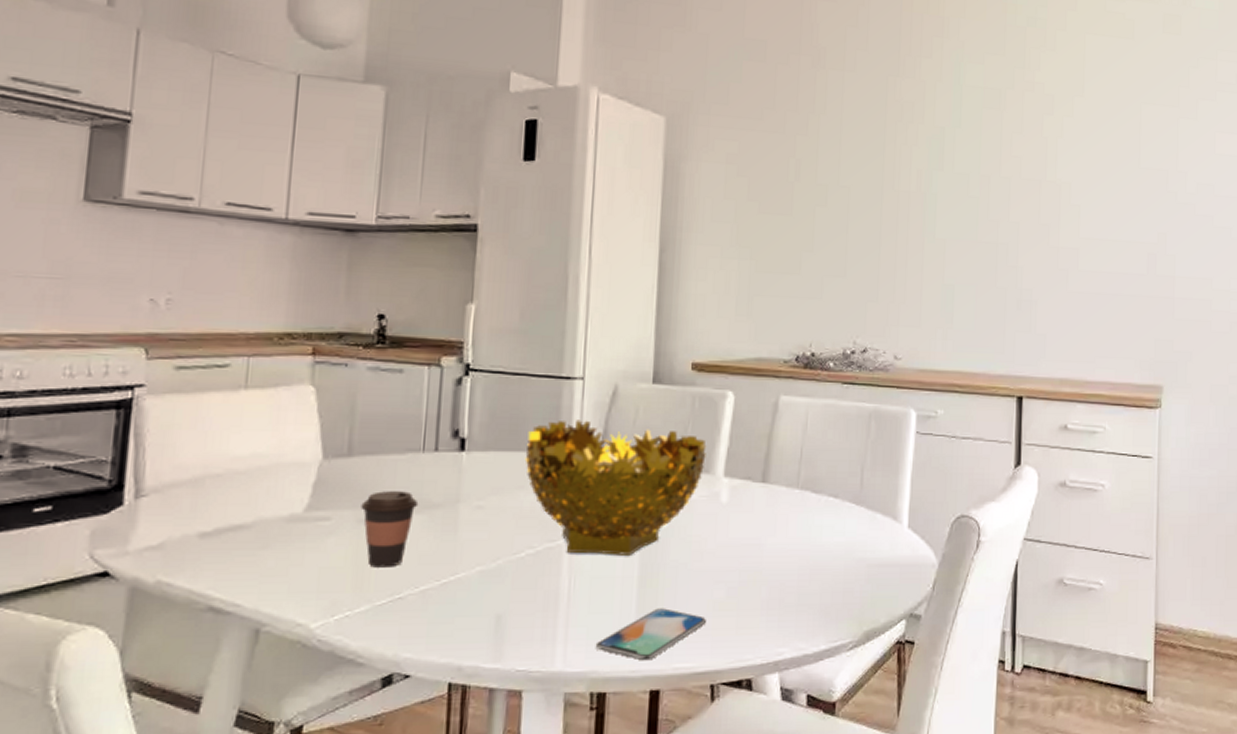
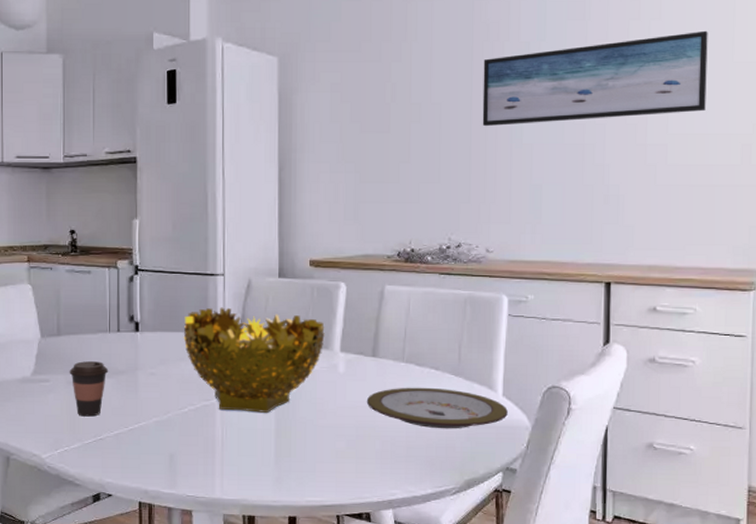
smartphone: present [595,608,706,661] -> none [244,454,331,494]
plate: none [752,519,913,570] -> present [366,387,508,429]
wall art: none [893,132,1117,217] -> present [482,30,708,127]

